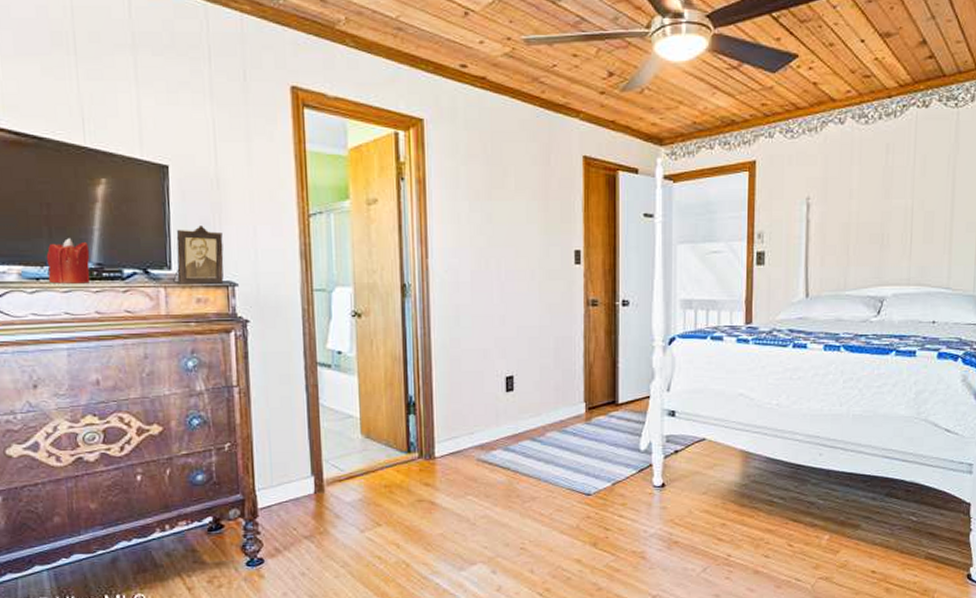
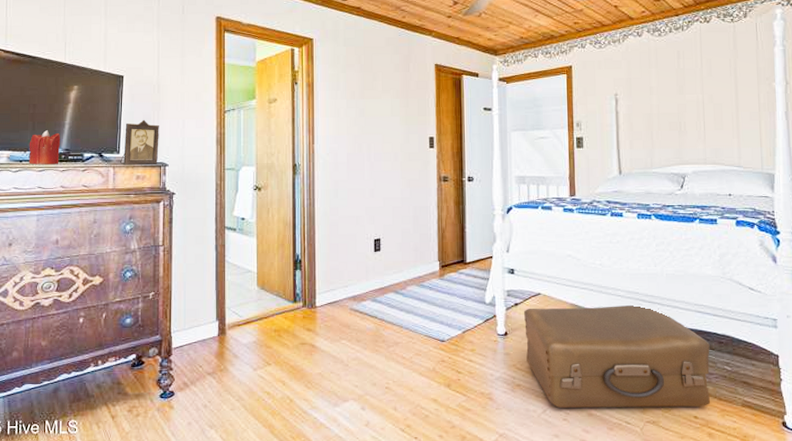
suitcase: none [684,449,896,566] -> present [523,304,711,408]

